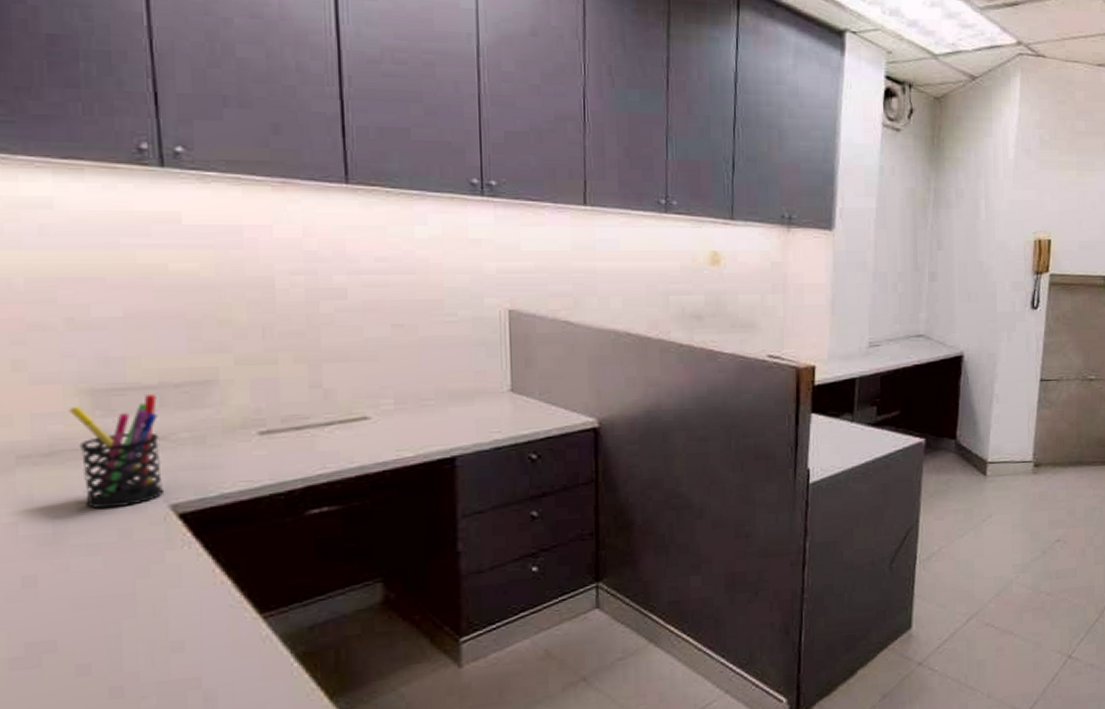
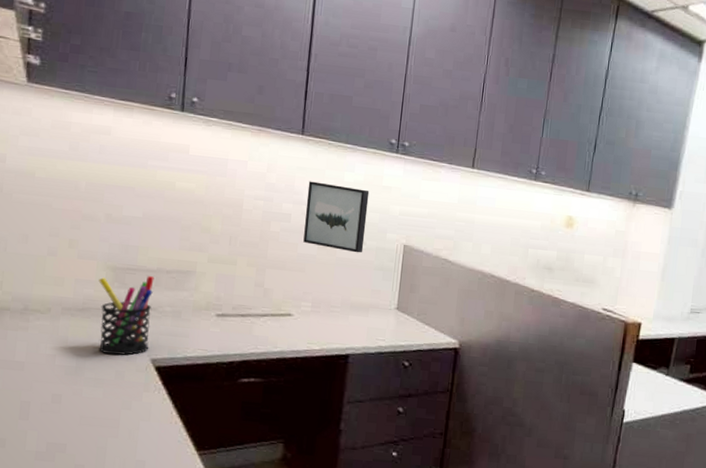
wall art: none [365,243,455,328] -> present [303,181,370,253]

